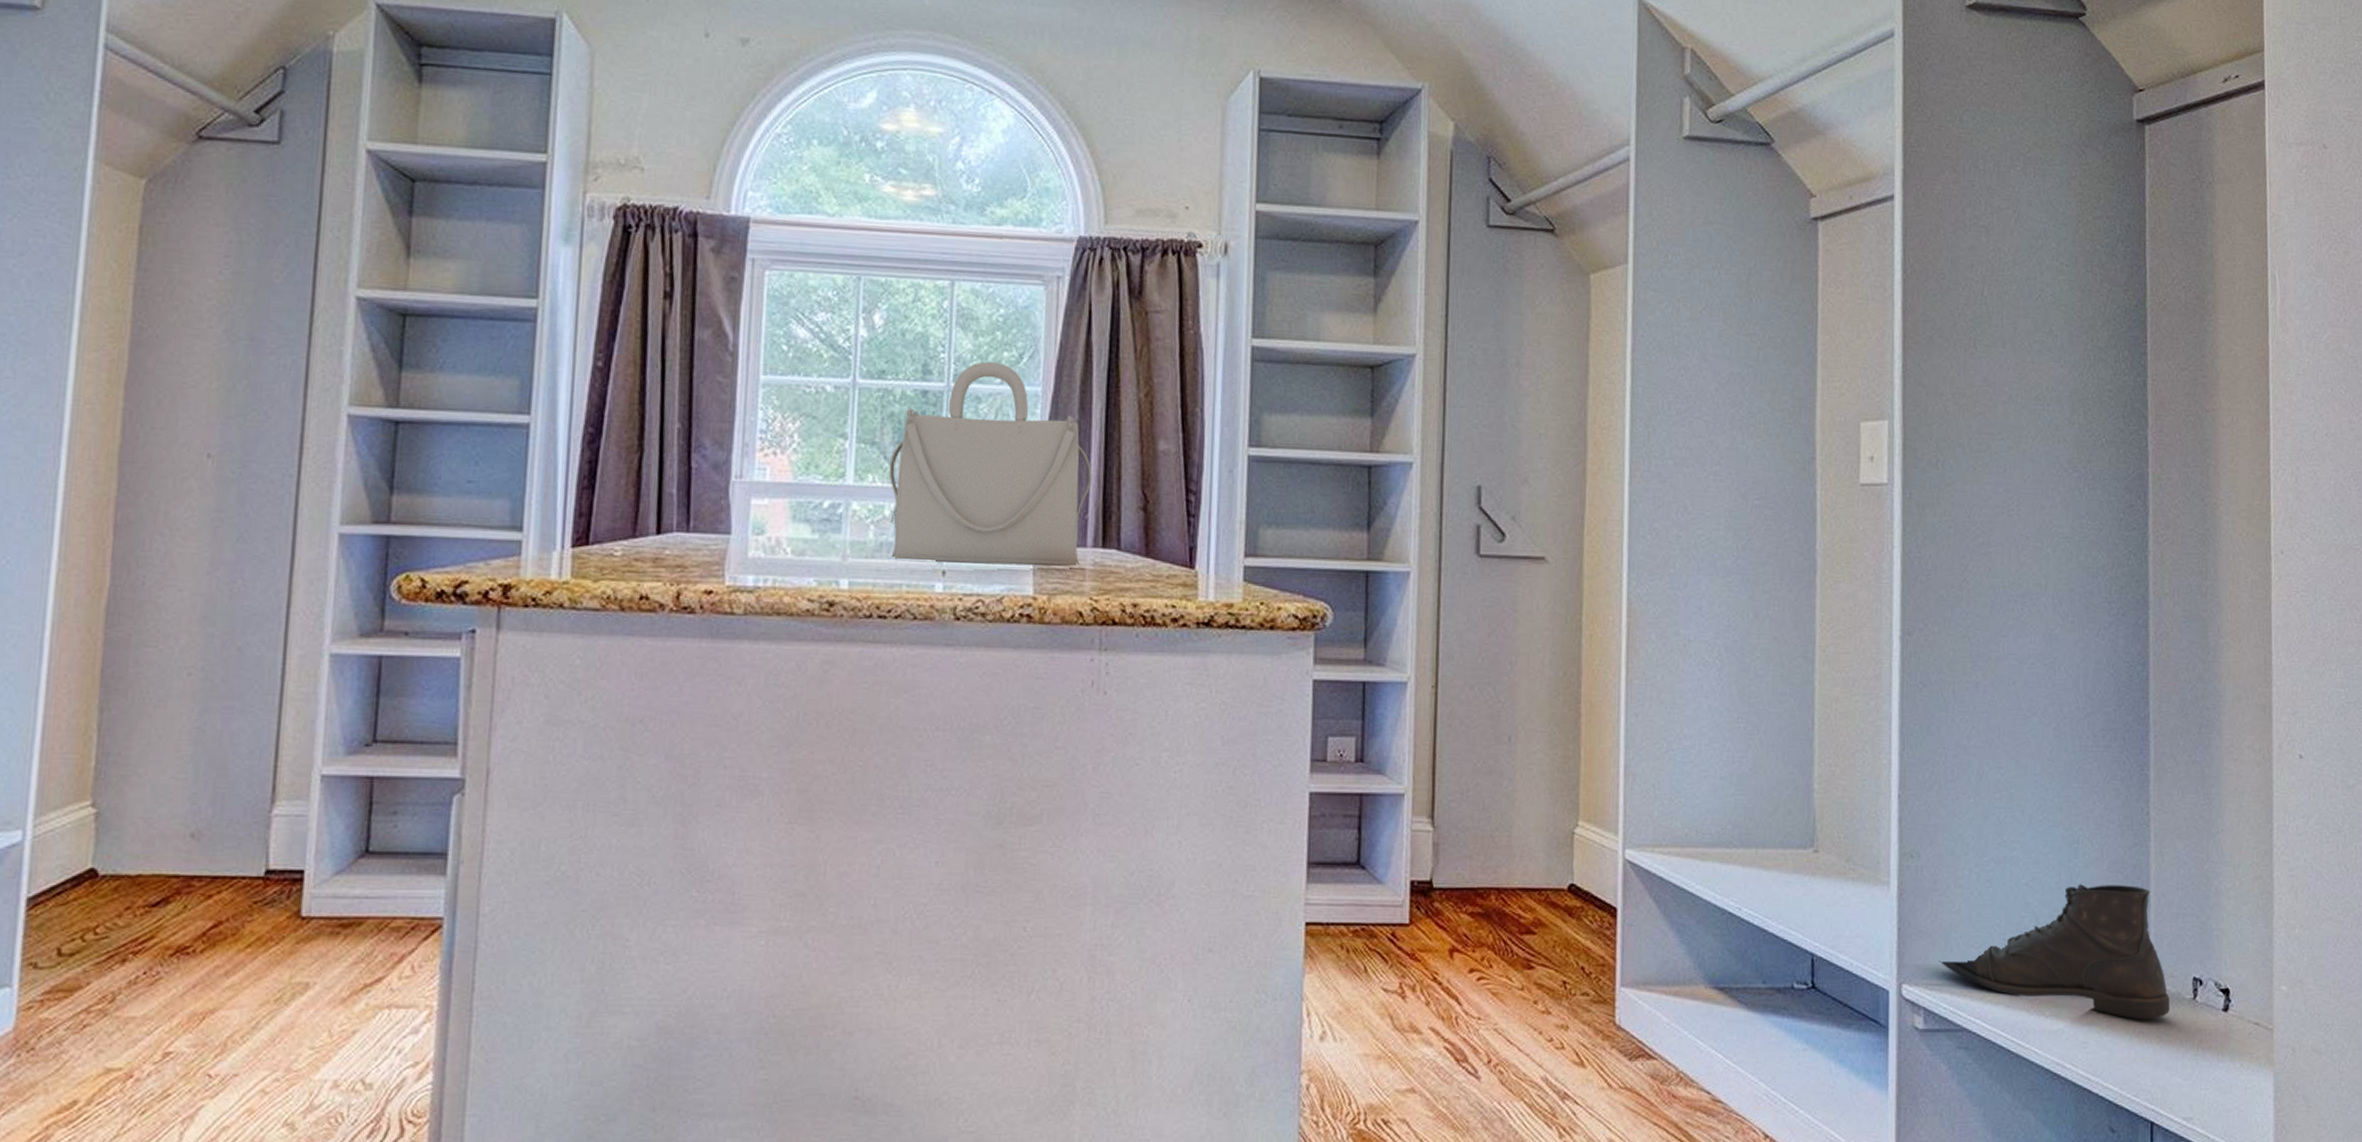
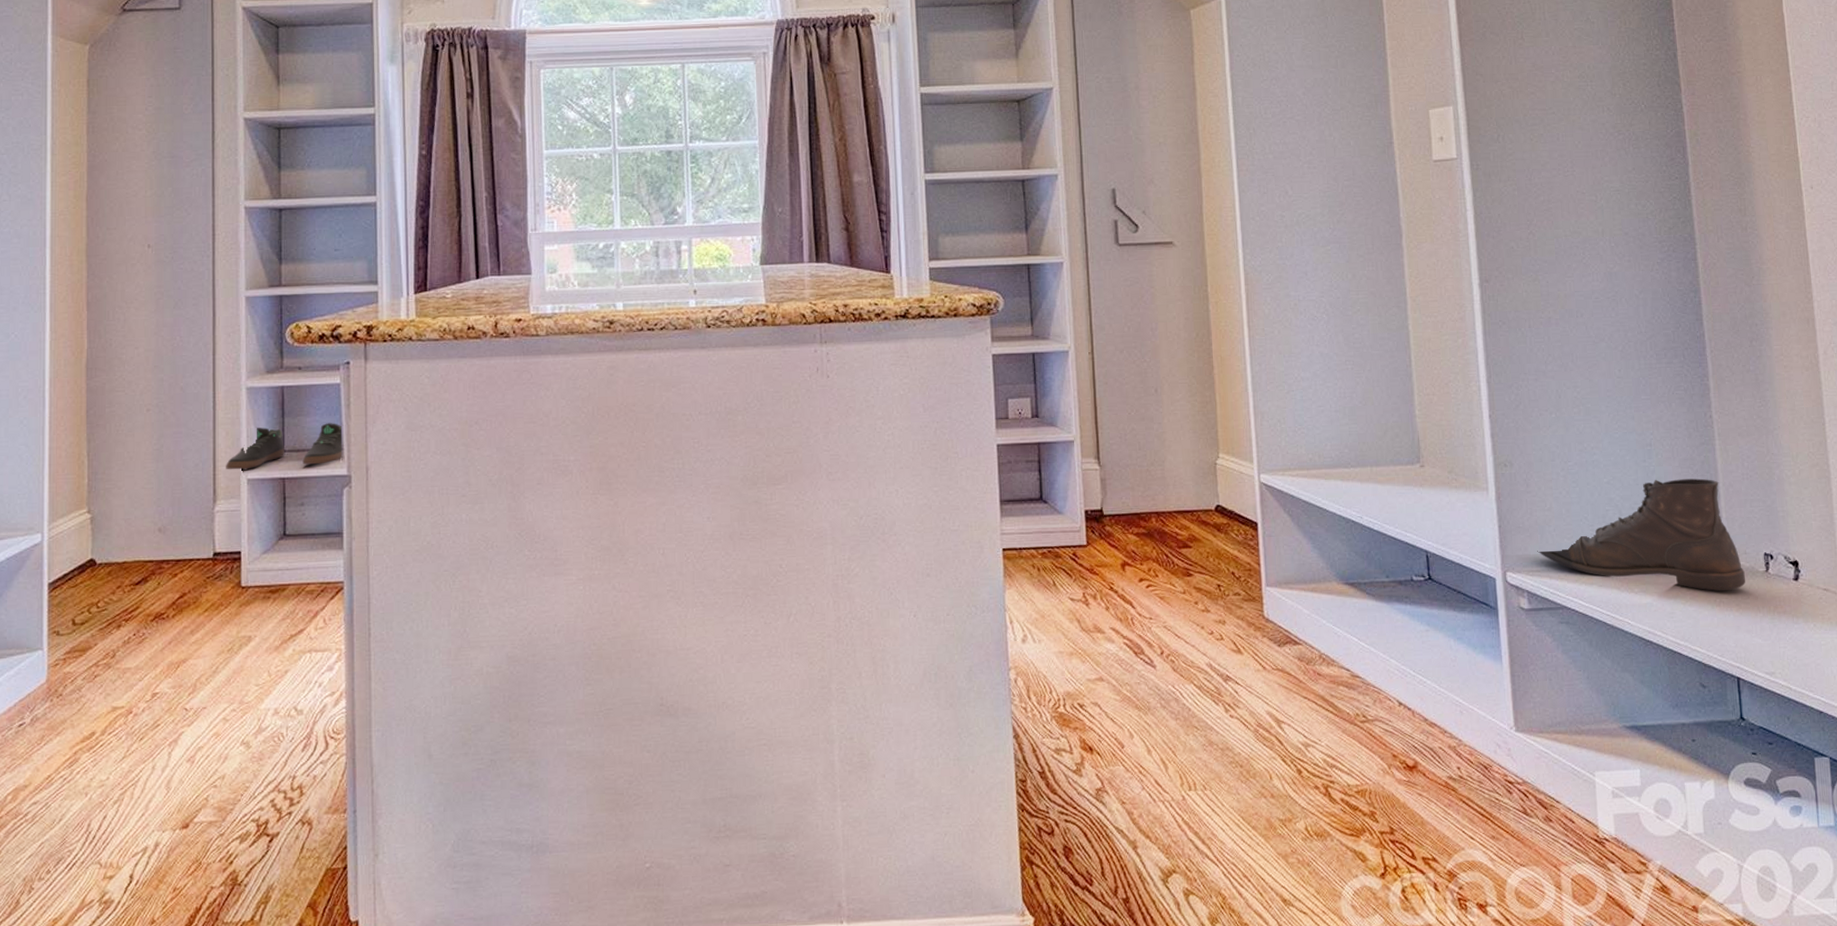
shoe: none [292,707,461,762] -> present [226,423,344,470]
handbag: present [888,362,1092,567] -> none [646,124,804,285]

